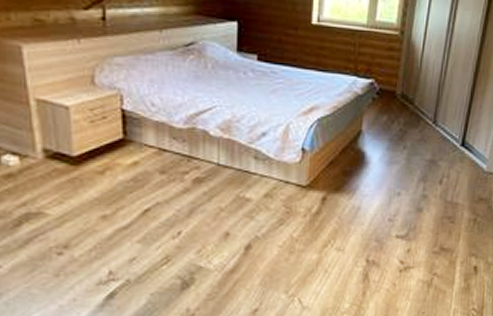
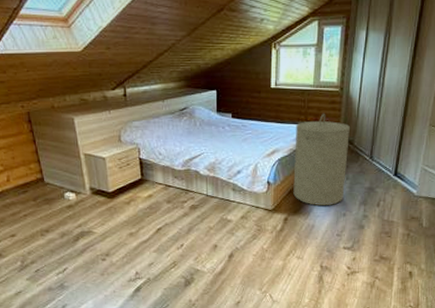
laundry hamper: none [335,62,412,181] -> present [293,113,351,205]

